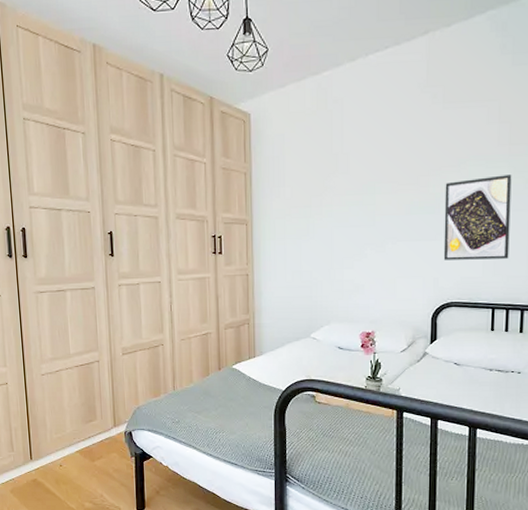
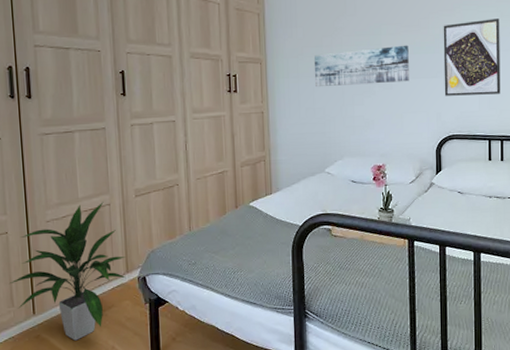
indoor plant: none [10,358,114,487] -> present [10,202,126,341]
wall art: none [302,204,405,250] -> present [314,45,409,87]

